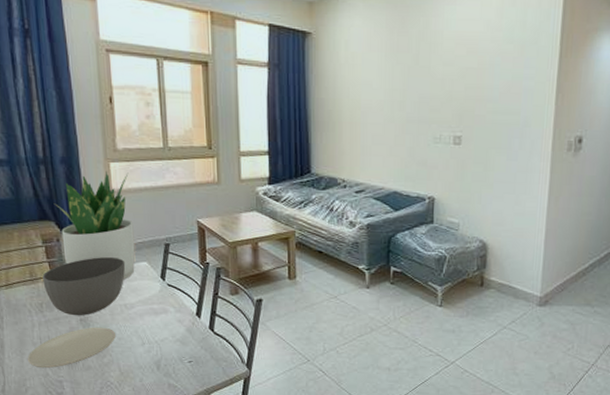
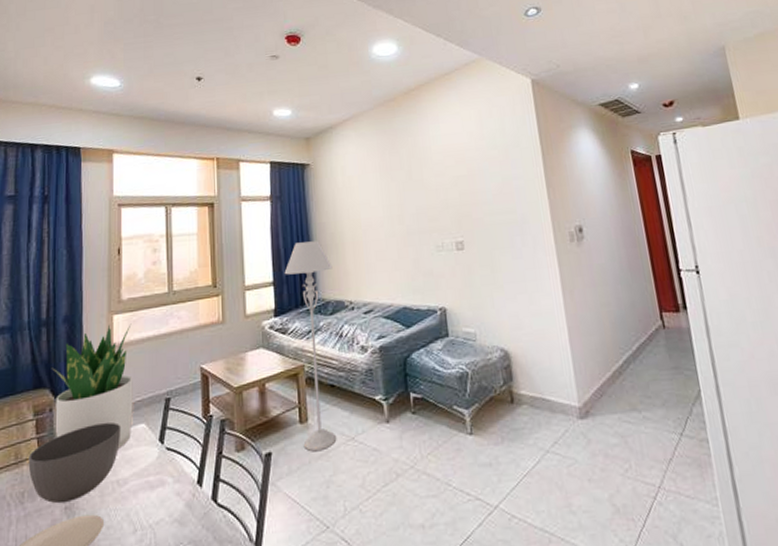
floor lamp: none [279,115,328,304] -> present [284,241,337,452]

